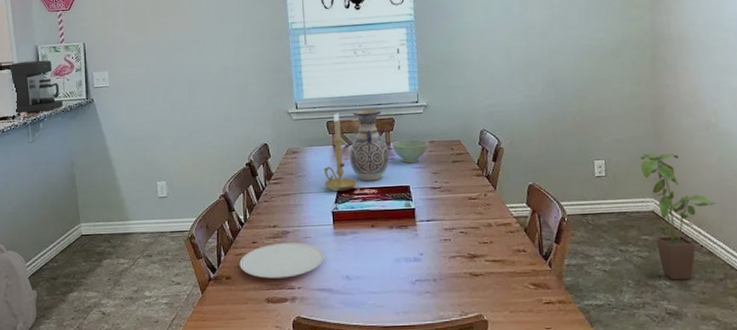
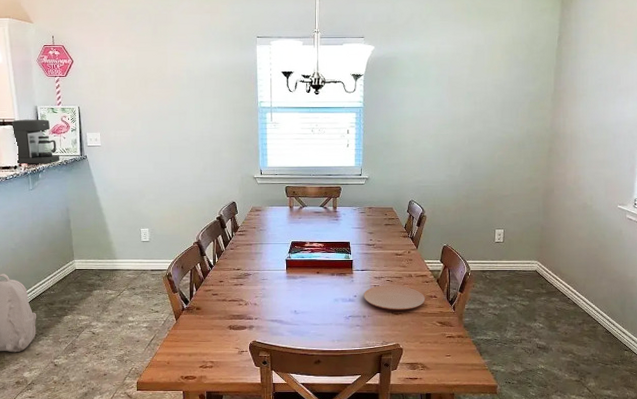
plate: present [239,242,324,279] -> none [208,283,277,311]
candle holder: present [323,113,357,192] -> none [281,180,307,244]
vase: present [349,108,389,181] -> none [302,178,335,237]
bowl: present [392,139,429,164] -> none [338,205,367,224]
plate: none [432,237,512,271] -> present [364,285,426,310]
house plant: present [640,152,715,280] -> none [530,226,583,323]

